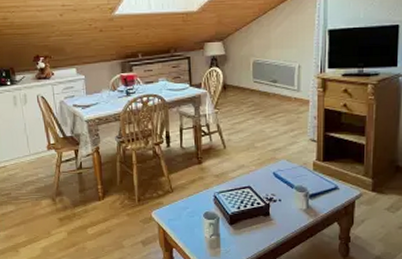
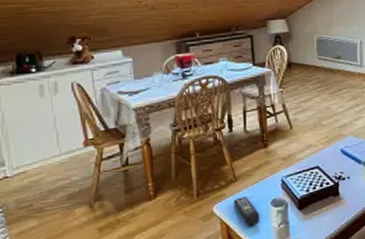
remote control: none [170,207,193,234] -> present [234,196,260,227]

